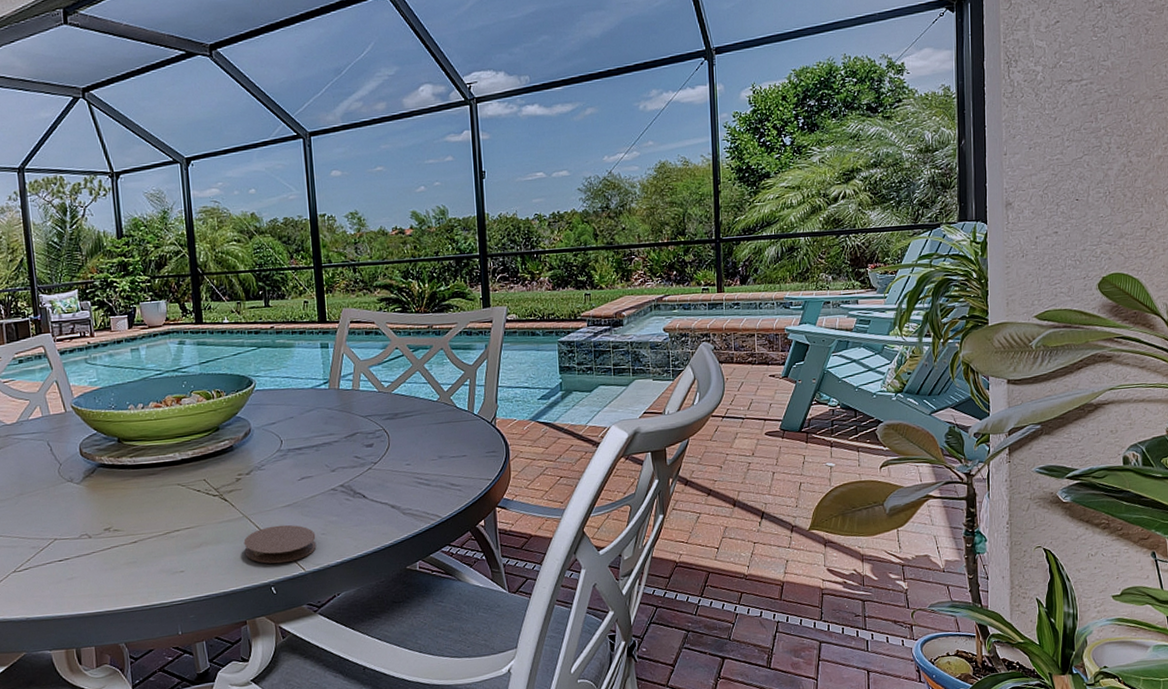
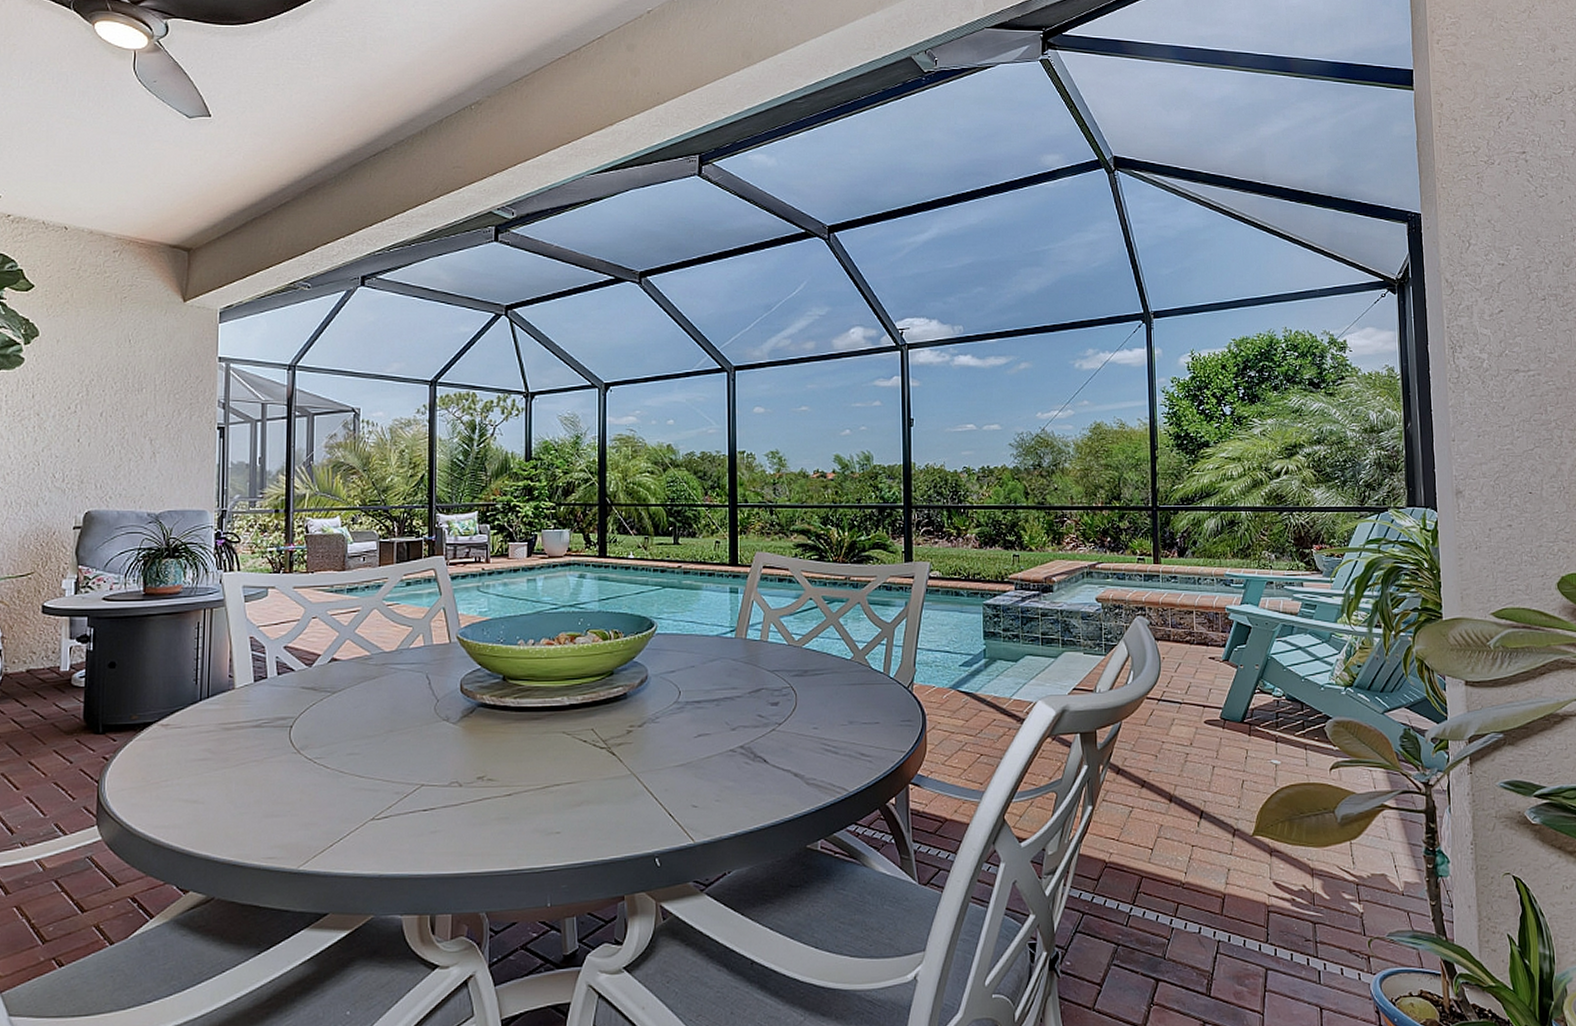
coaster: present [243,524,317,564] -> none [629,787,709,831]

